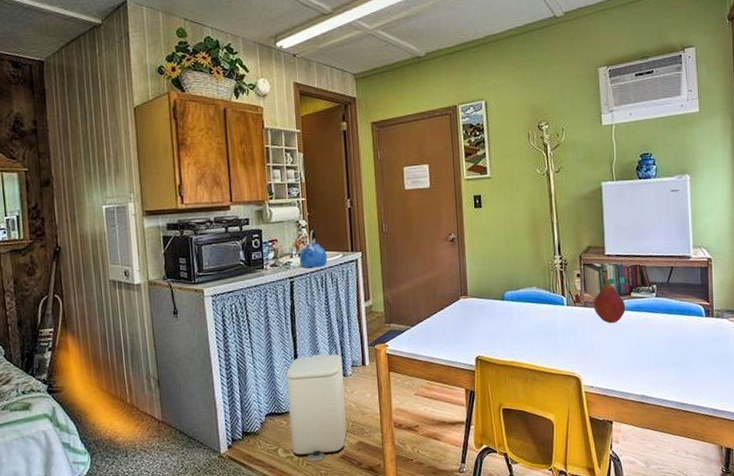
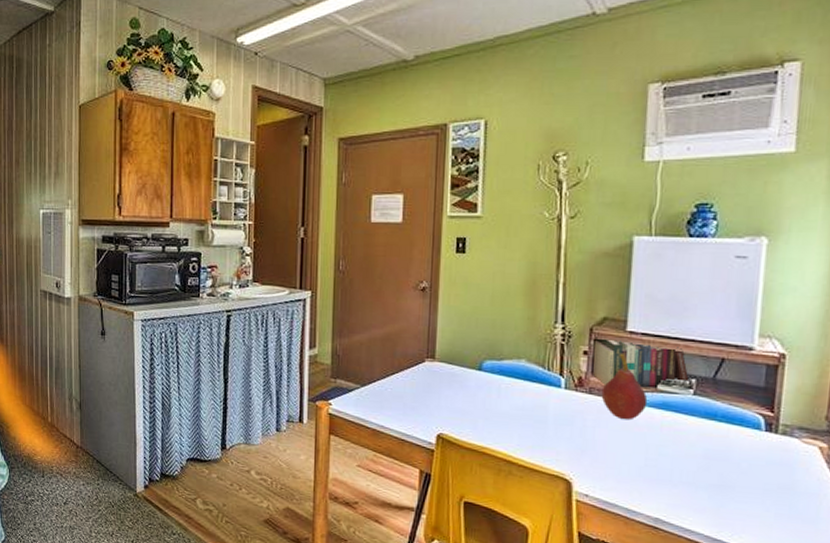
pedal bin: present [286,354,347,462] -> none [212,402,277,521]
kettle: present [299,229,328,268] -> none [239,258,272,303]

